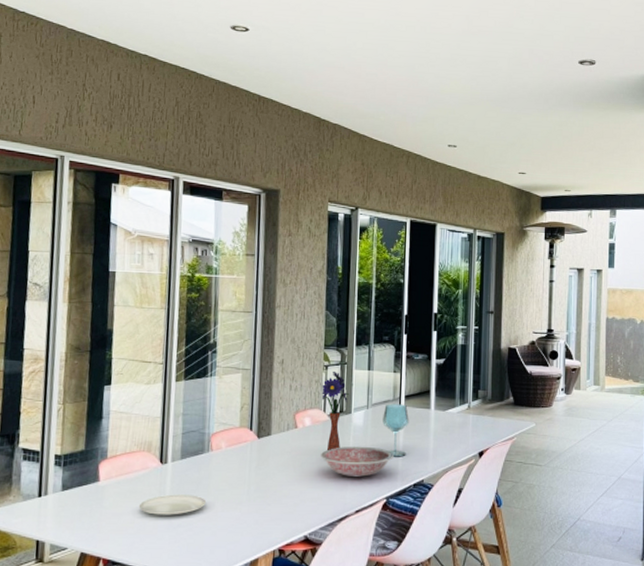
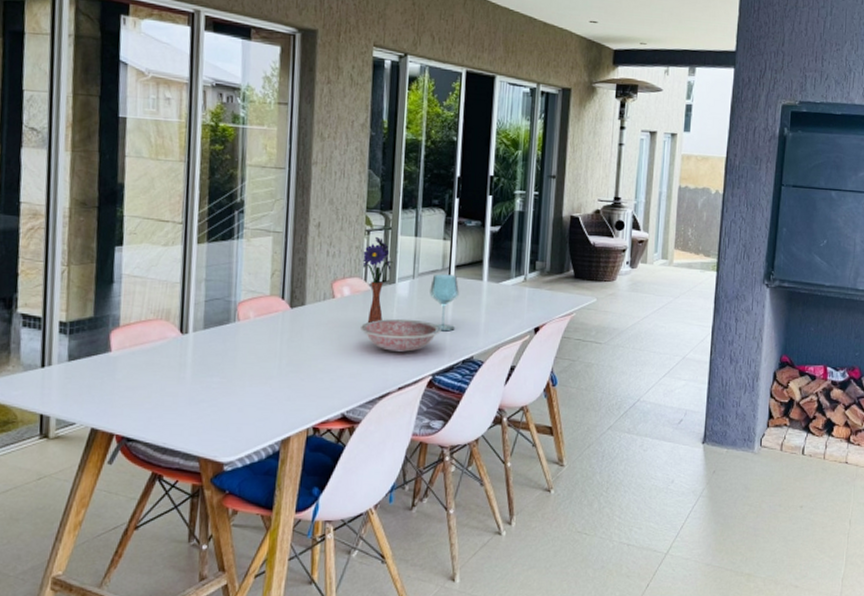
plate: present [138,494,207,515] -> none [156,367,233,390]

